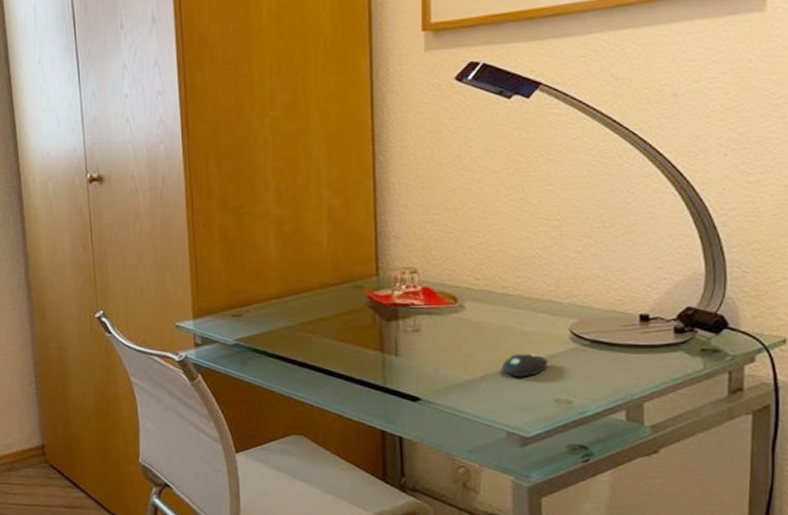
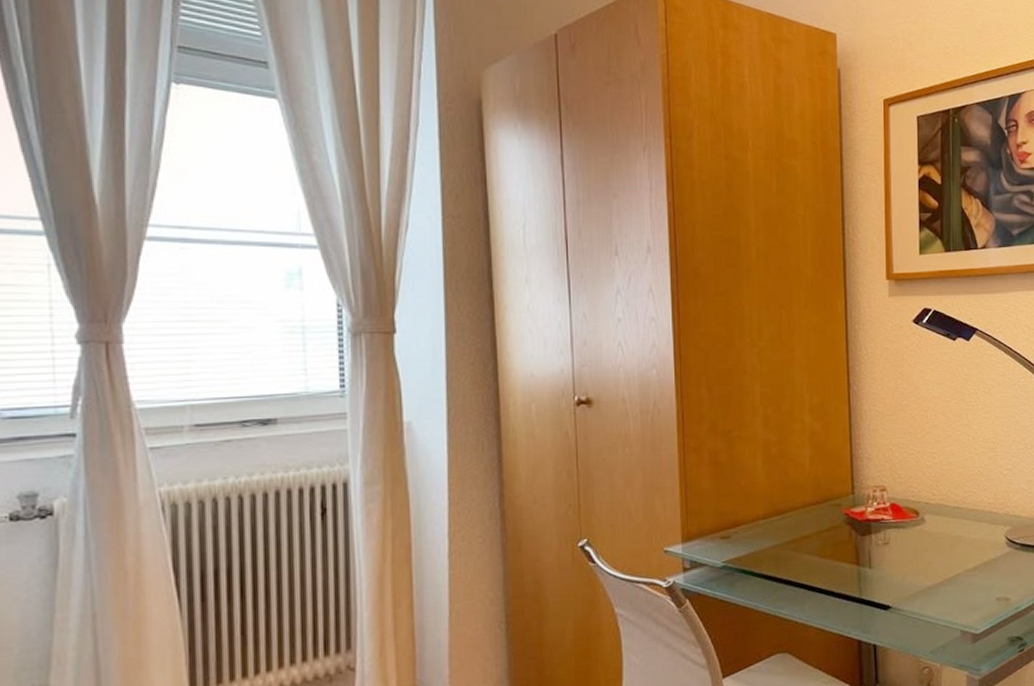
mouse: present [501,353,548,378] -> none [955,558,990,581]

